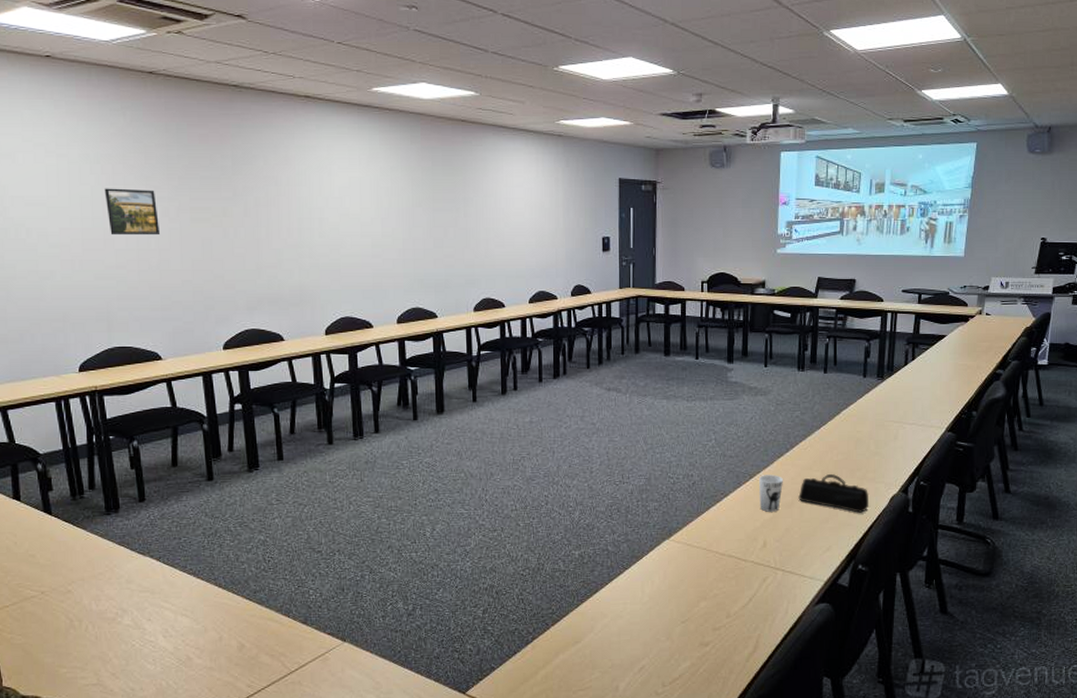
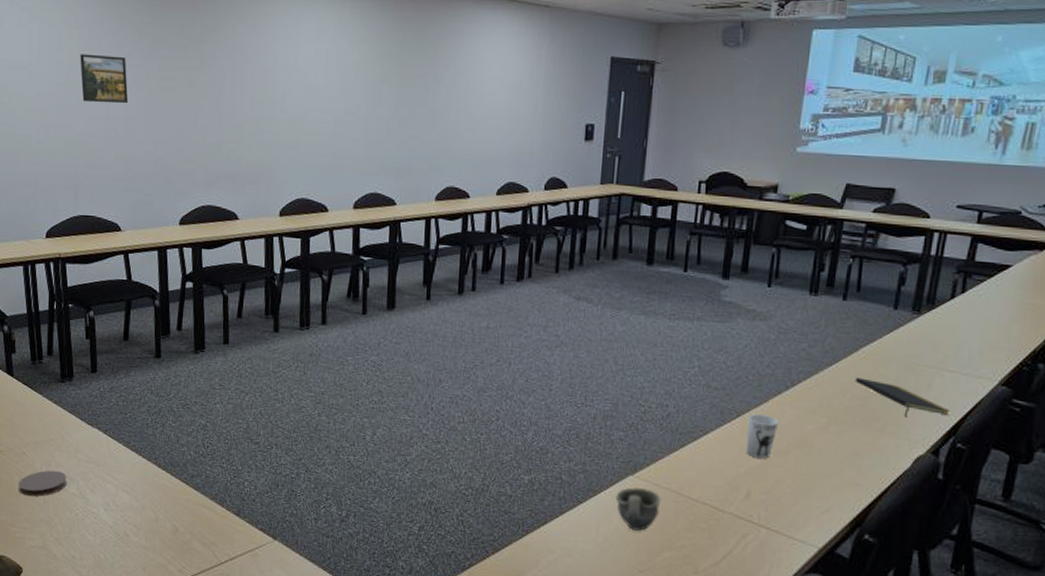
coaster: none [64,604,120,635] -> present [18,470,67,497]
cup: none [656,549,694,587] -> present [615,487,661,531]
pencil case: present [798,474,868,513] -> none [795,422,887,473]
notepad: none [839,436,912,465] -> present [855,377,950,417]

